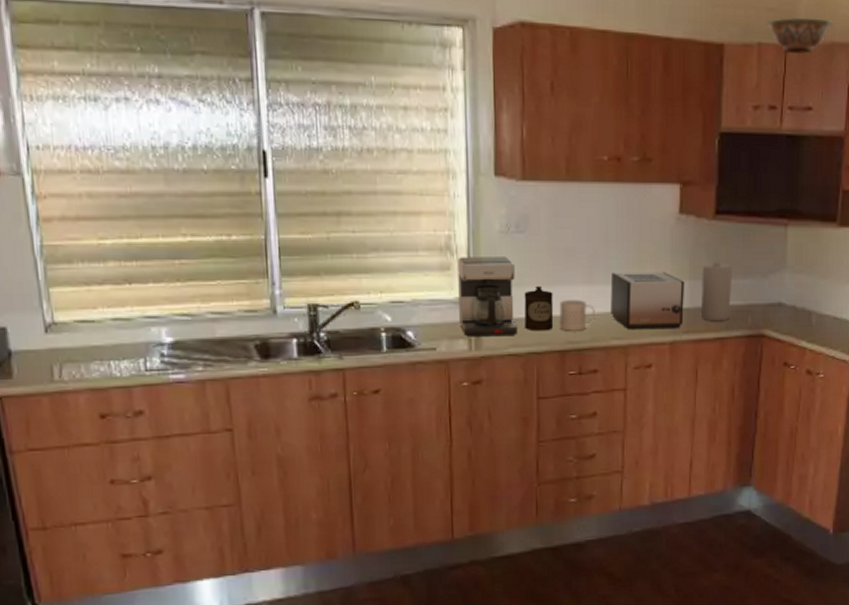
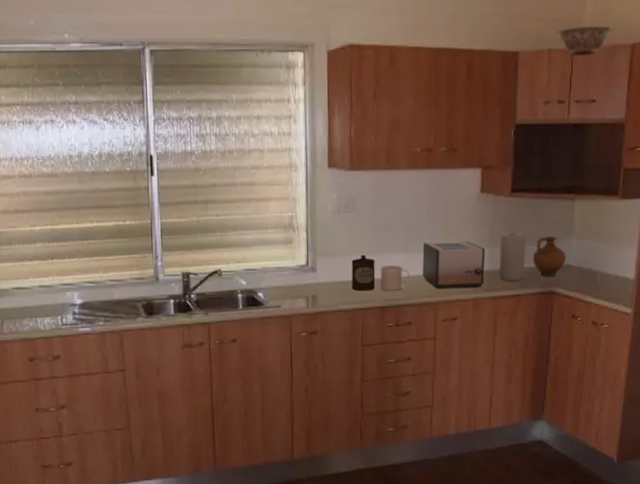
coffee maker: present [457,257,518,337] -> none [298,232,346,297]
ceramic jug: none [739,268,777,317] -> present [532,236,566,277]

